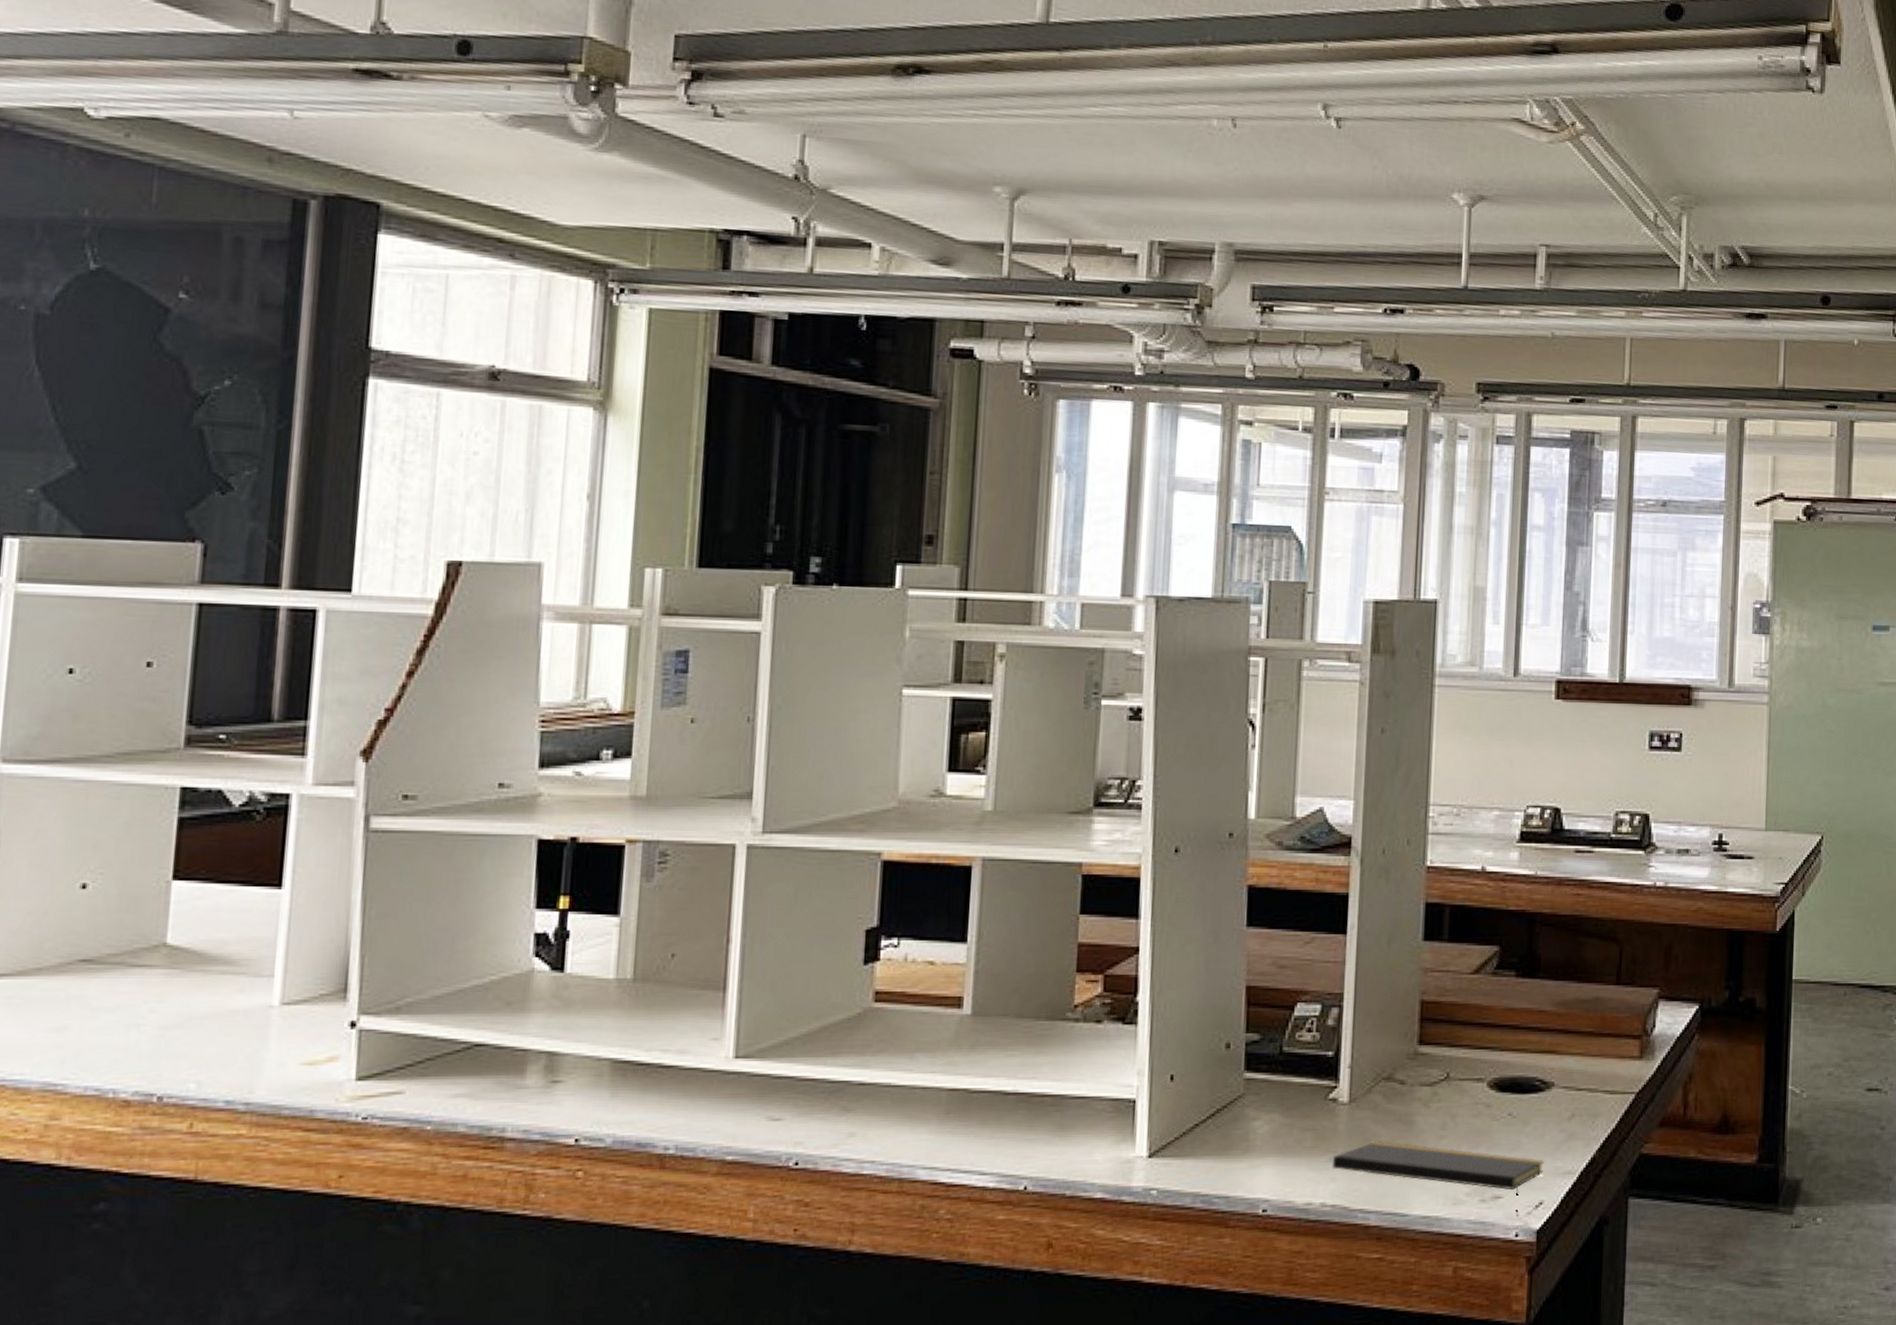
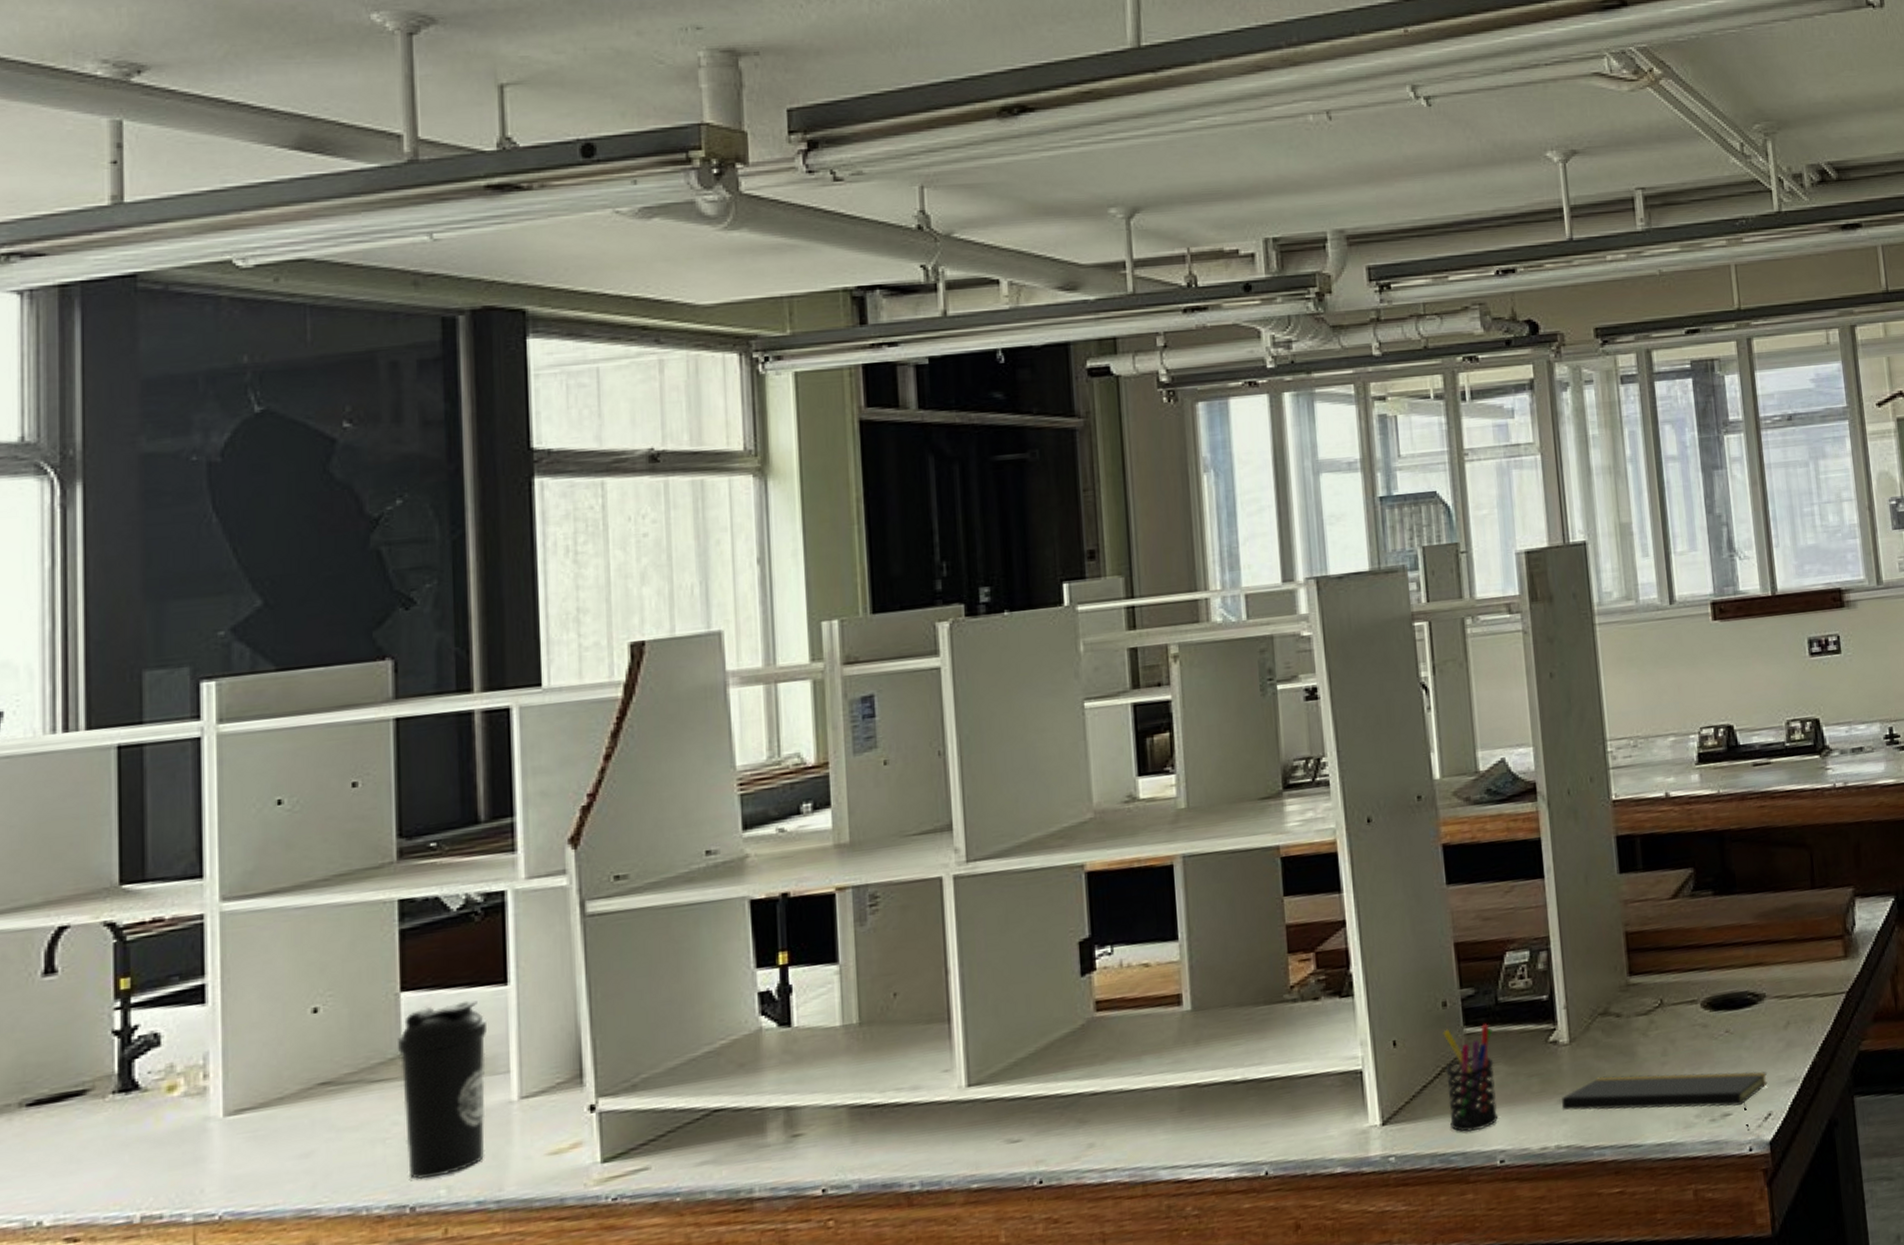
water bottle: none [159,898,256,1071] -> present [398,999,486,1180]
pen holder: none [1217,1071,1273,1177] -> present [1443,1023,1499,1132]

